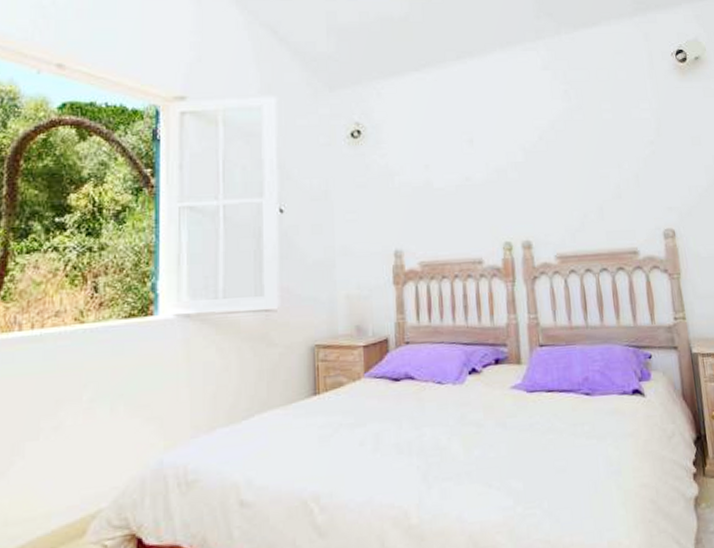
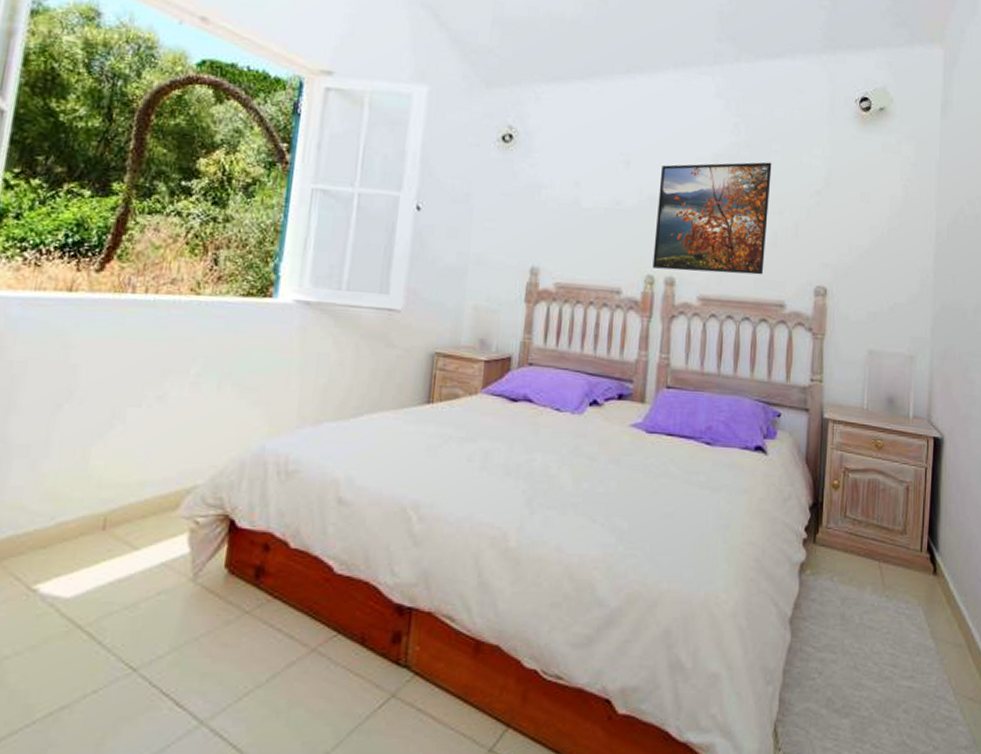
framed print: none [503,121,614,235] -> present [652,162,772,275]

